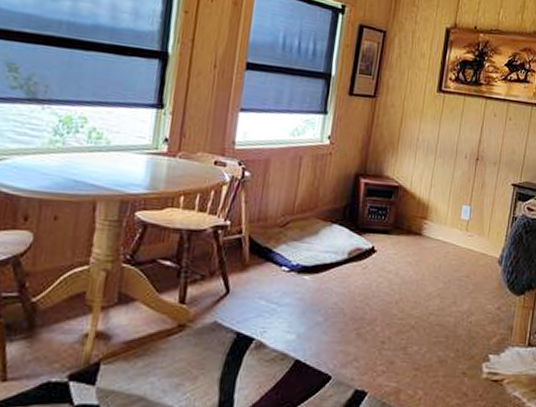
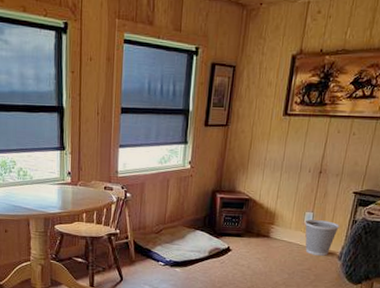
wastebasket: none [461,214,499,260] -> present [304,220,339,256]

